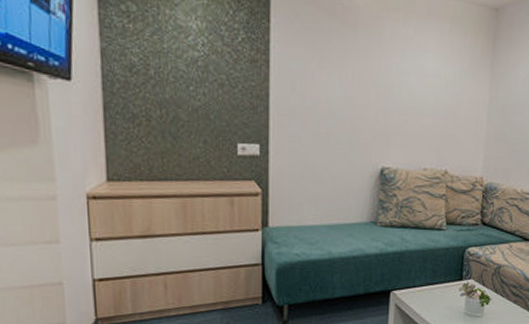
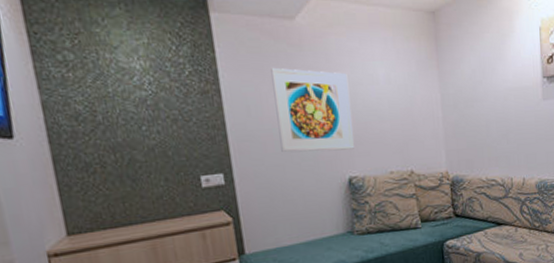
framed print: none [319,45,397,140] -> present [271,67,354,153]

